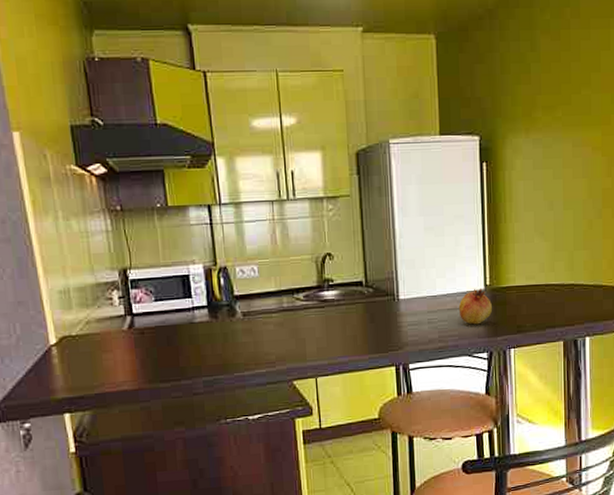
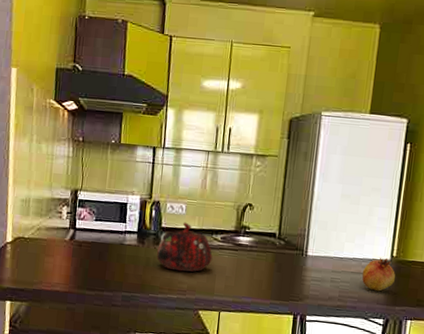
teapot: none [234,285,298,342] -> present [157,222,213,272]

